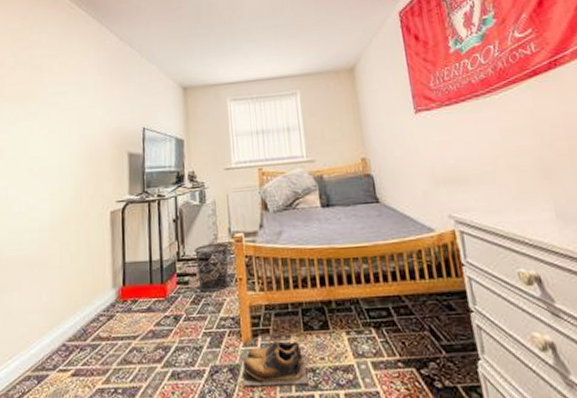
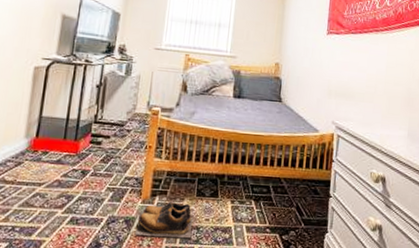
waste bin: present [193,243,229,292] -> none [110,112,145,155]

